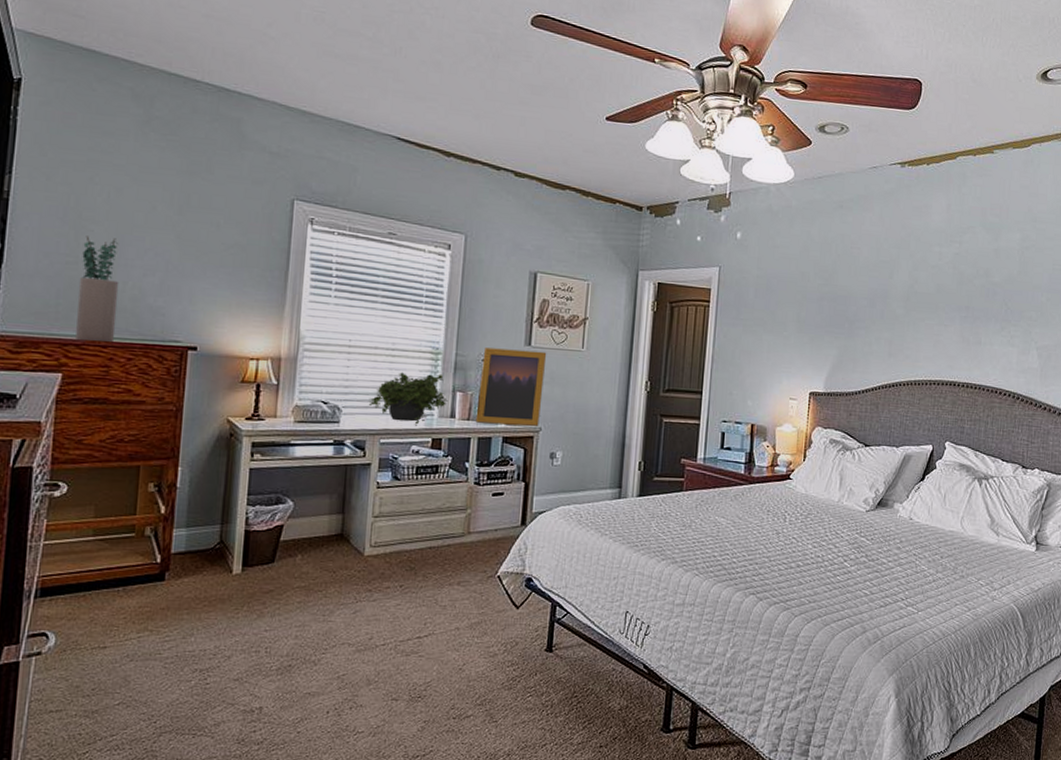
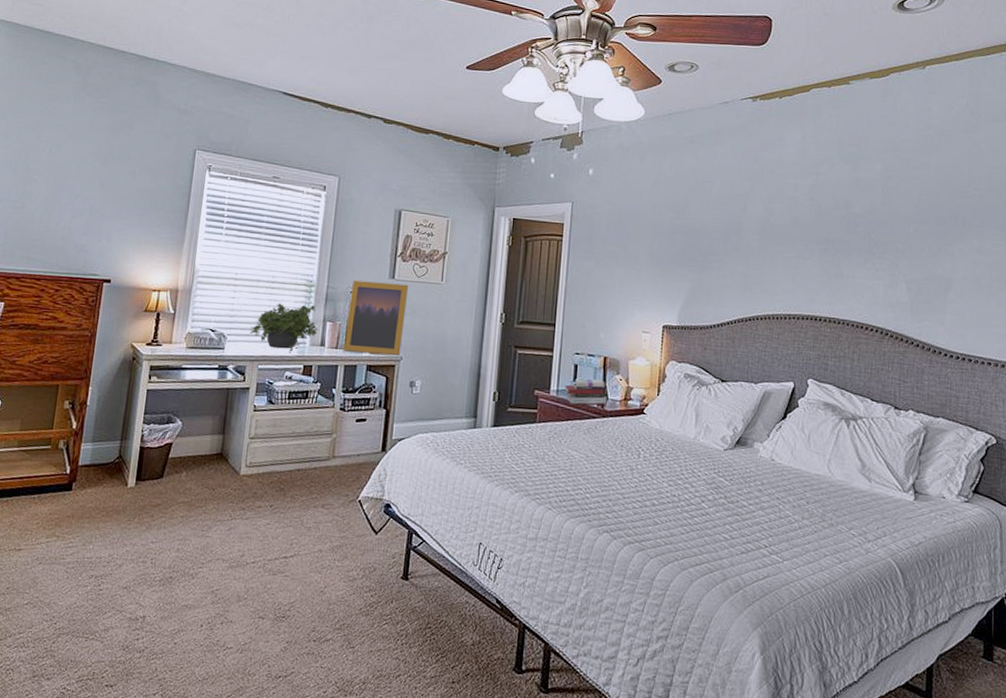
vase: present [76,236,119,345] -> none [17,185,55,278]
books: none [711,445,754,473] -> present [564,378,607,406]

